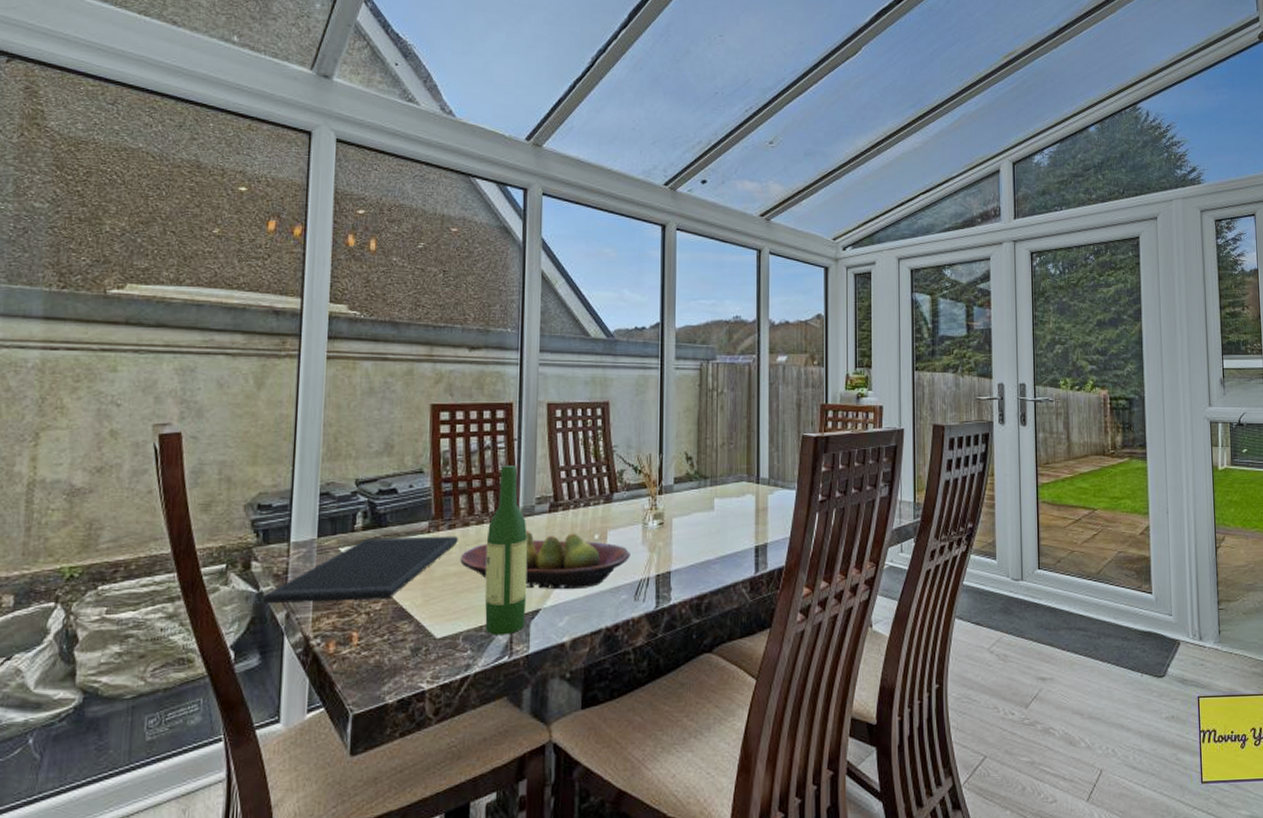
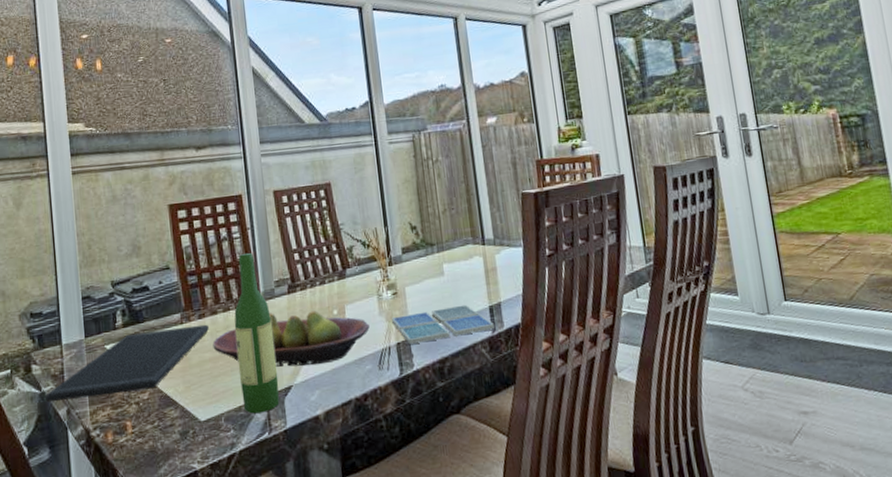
drink coaster: none [655,542,759,577] -> present [392,304,496,344]

